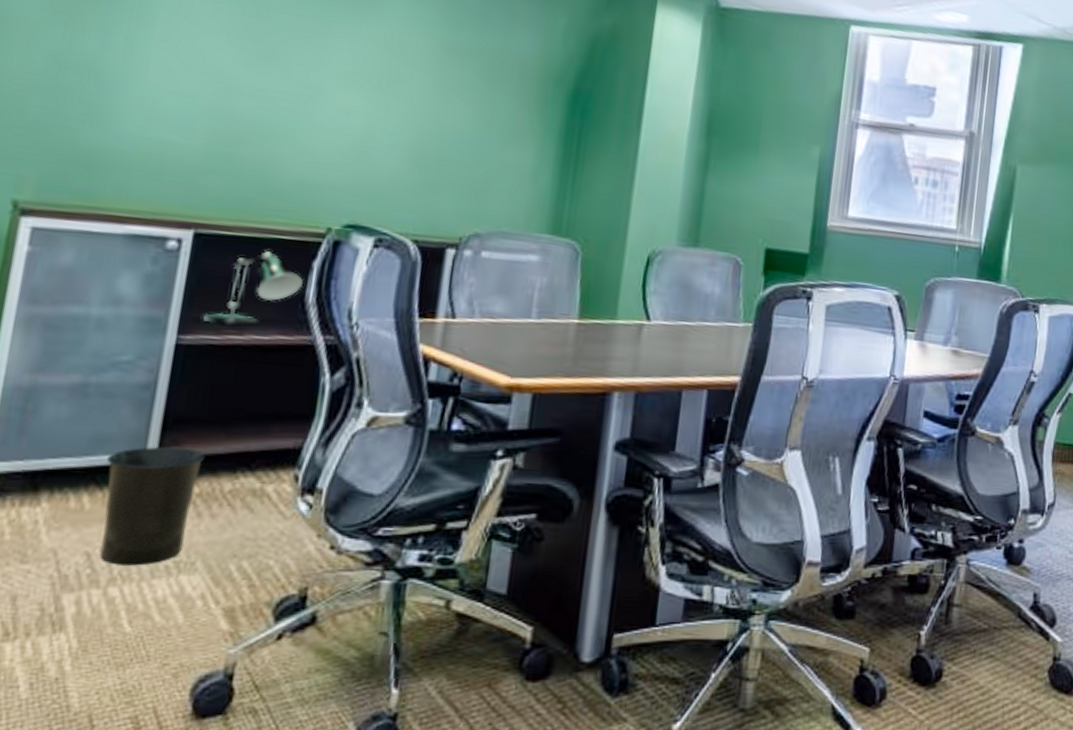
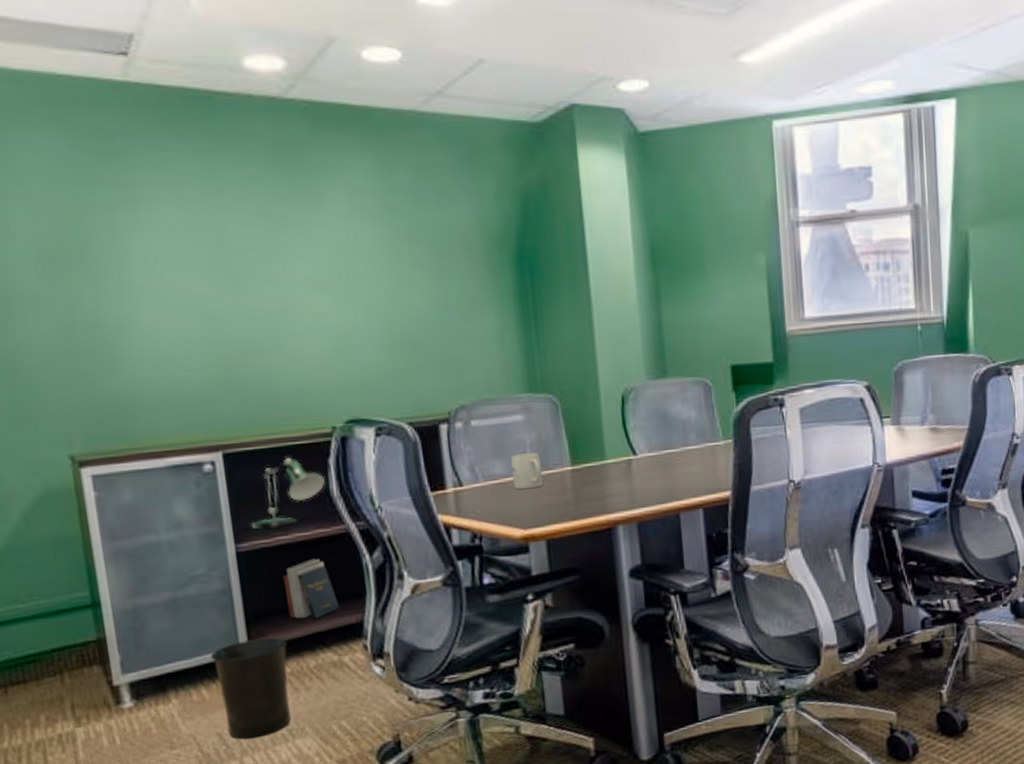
books: none [217,367,280,436] -> present [283,558,339,620]
mug: none [511,295,547,336] -> present [510,453,543,490]

